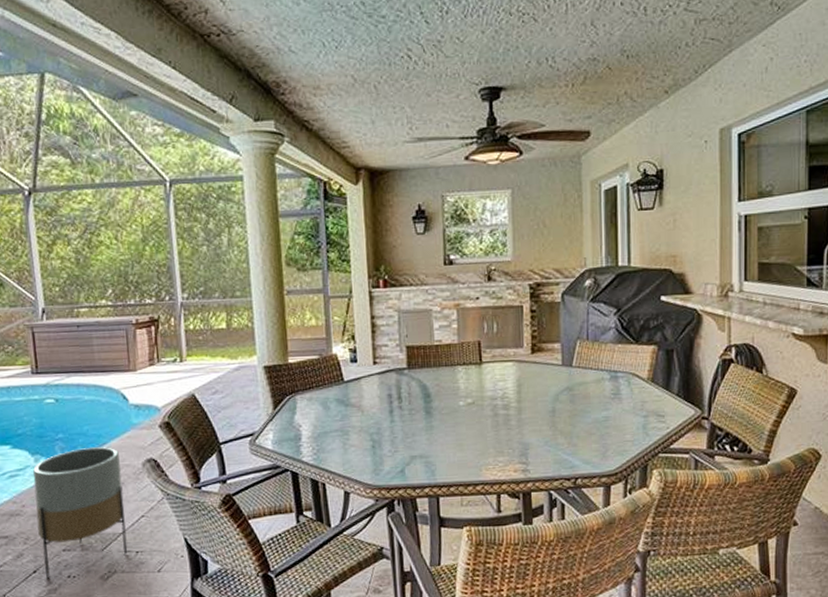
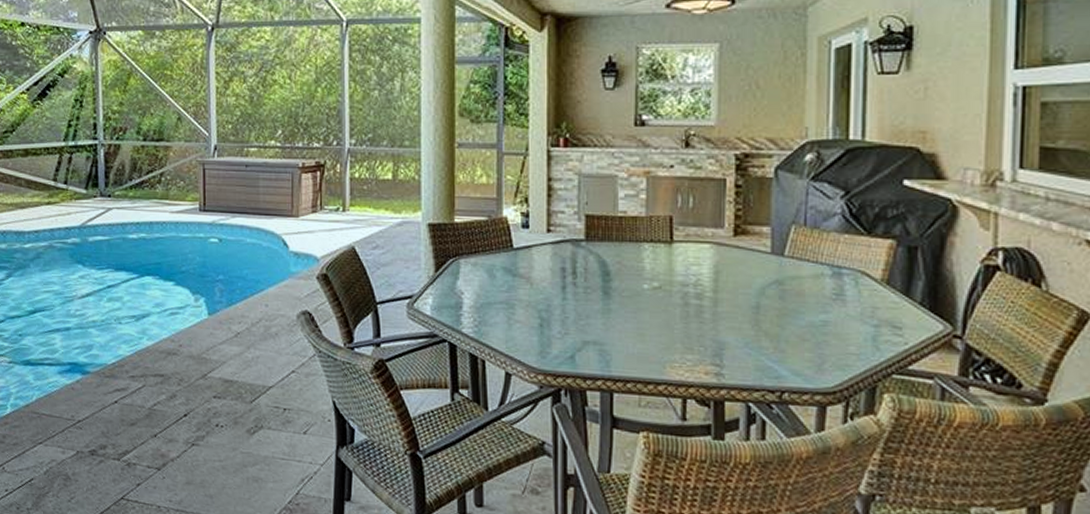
planter: present [33,447,128,579] -> none [192,292,276,425]

